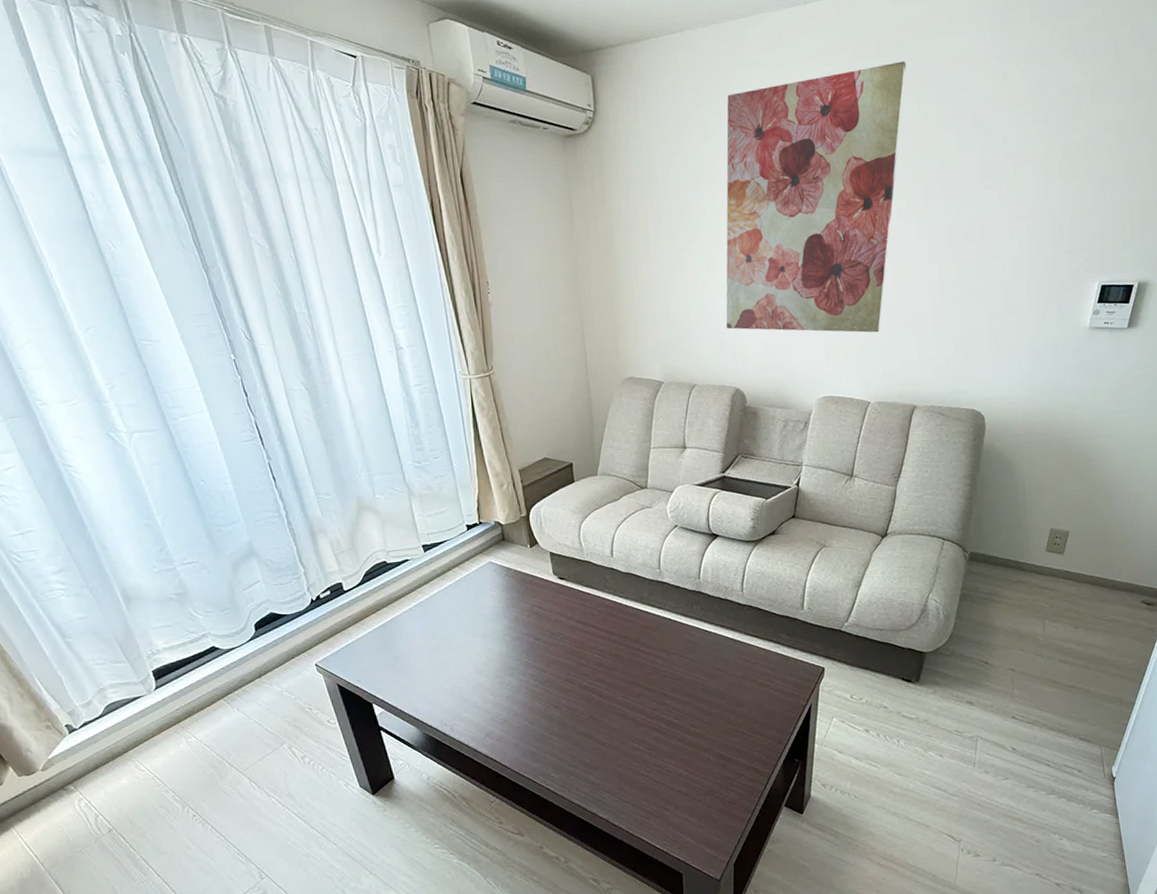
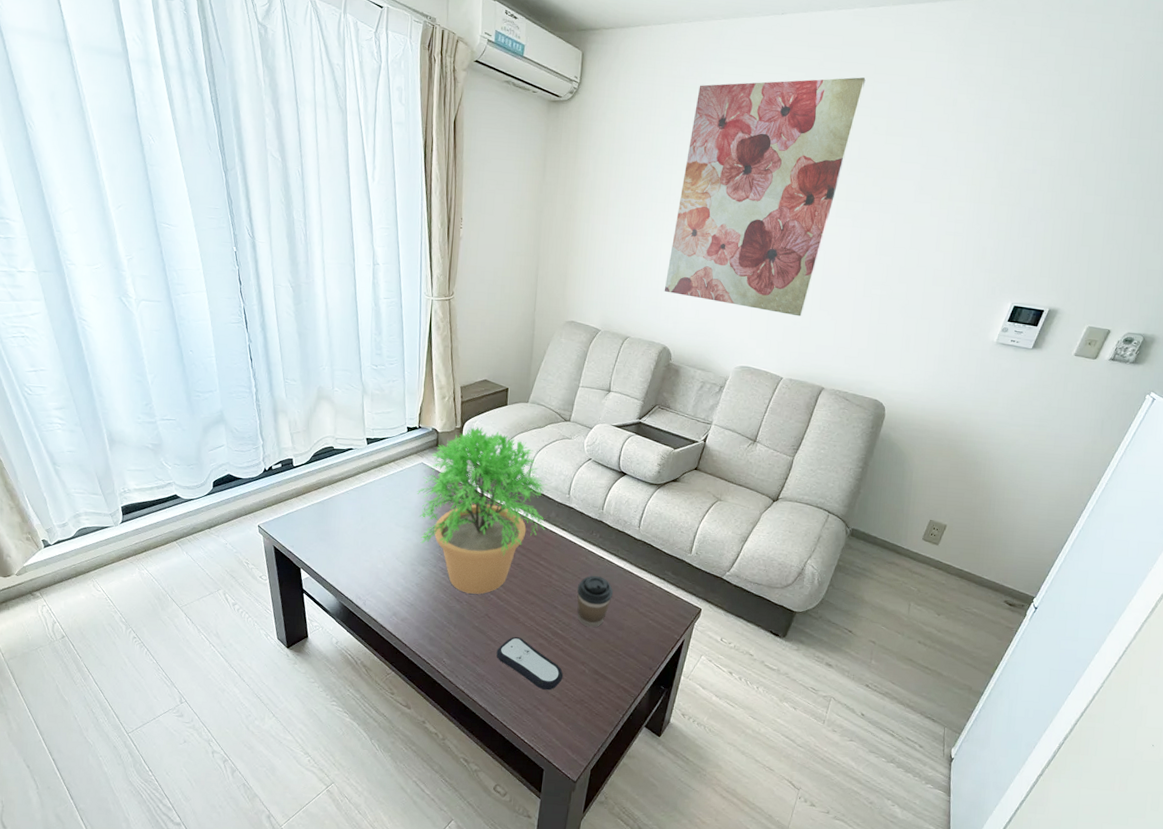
potted plant: none [489,511,640,697] -> present [417,427,548,594]
remote control: none [609,735,687,787] -> present [496,637,563,690]
coffee cup: none [686,652,726,710] -> present [577,575,614,628]

